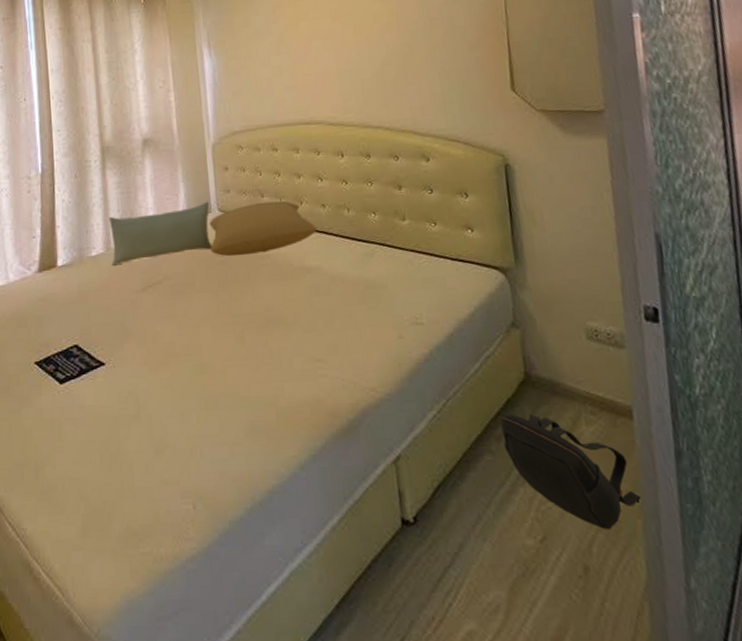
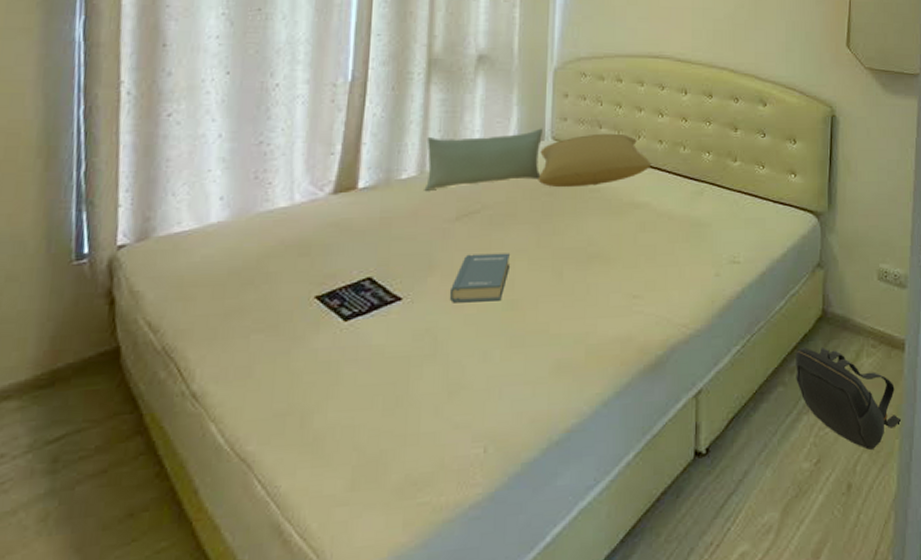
book: none [145,320,195,368] -> present [450,253,510,303]

